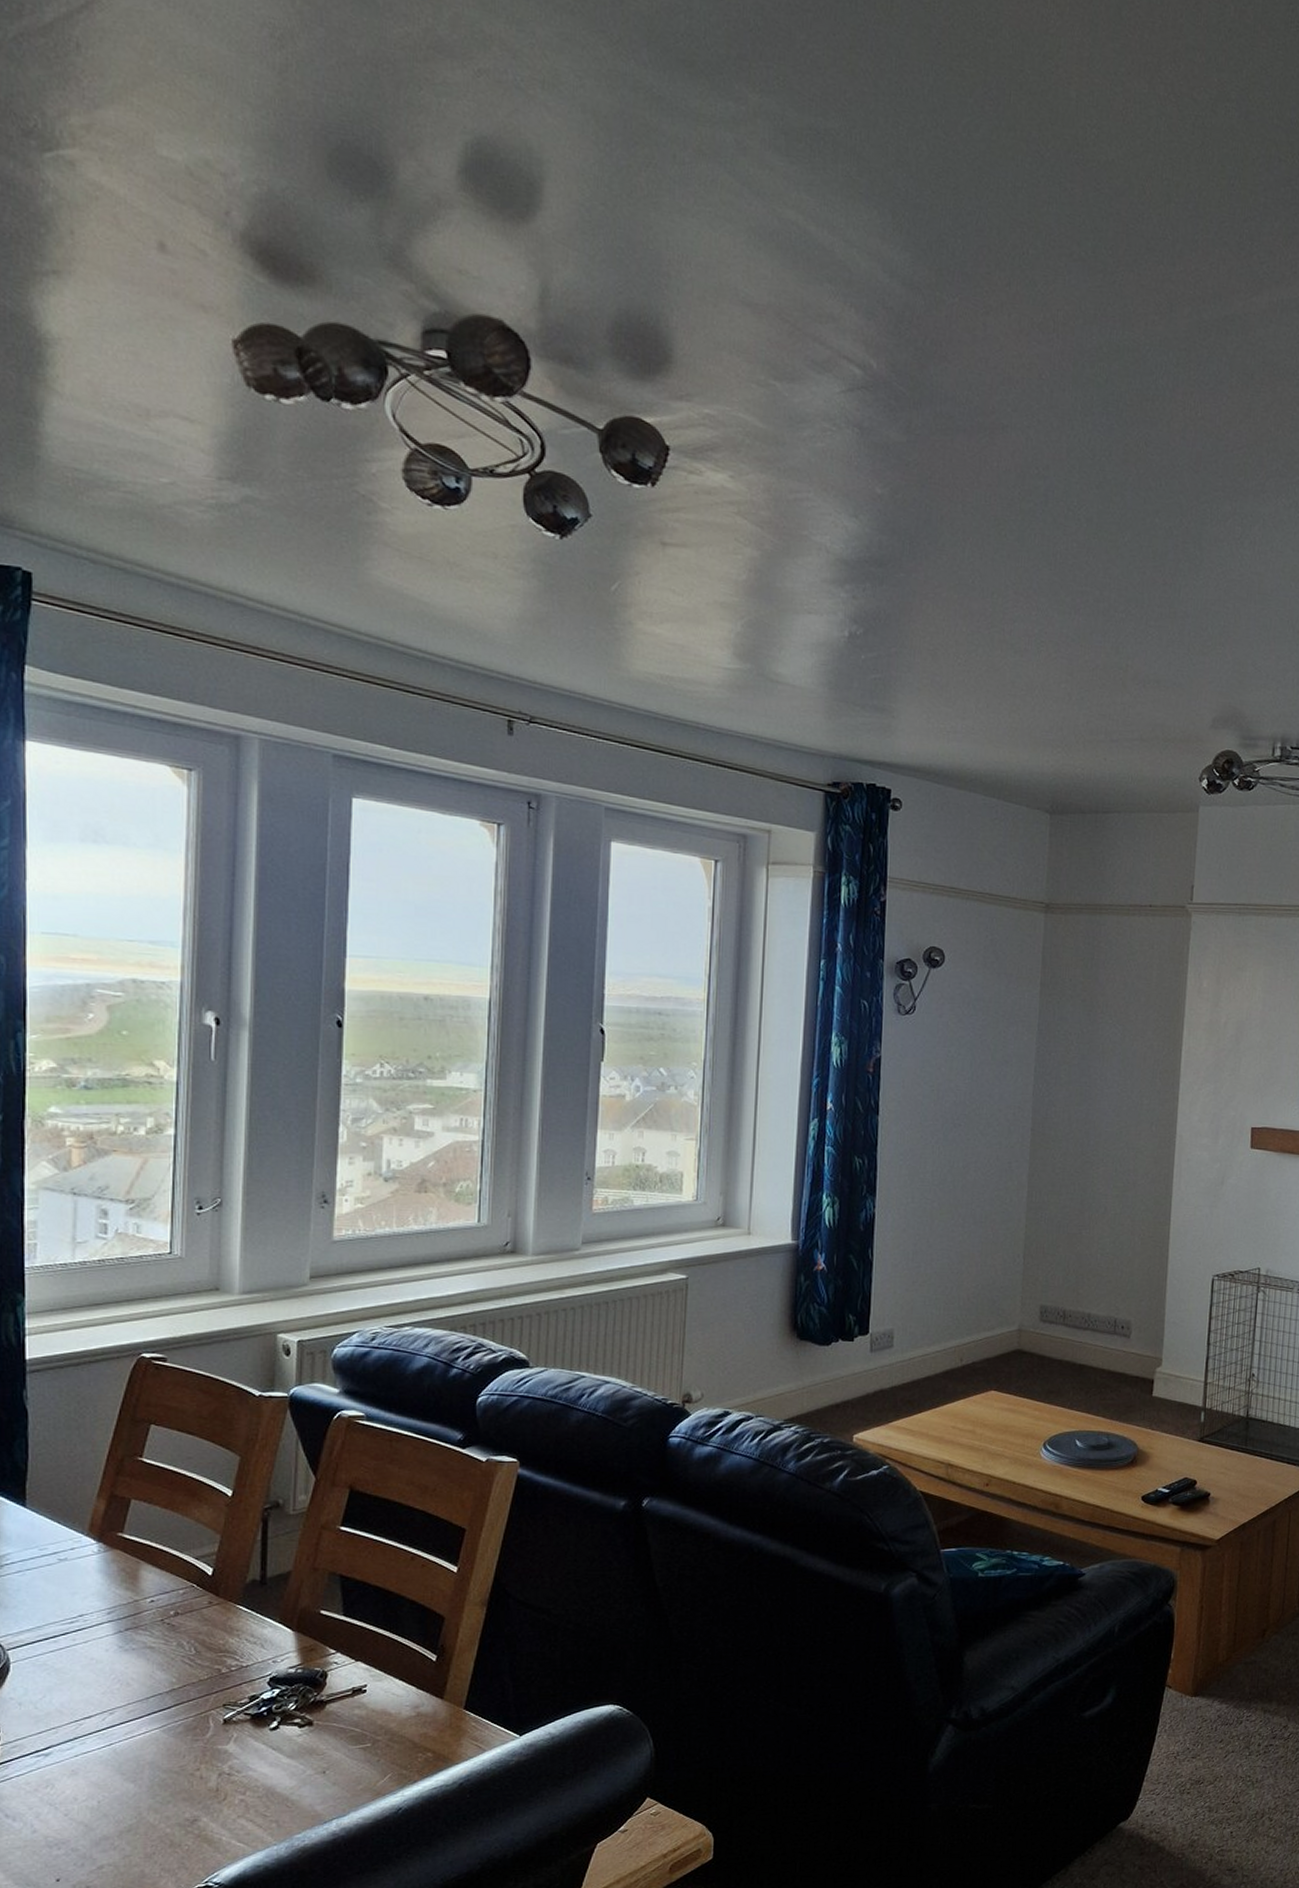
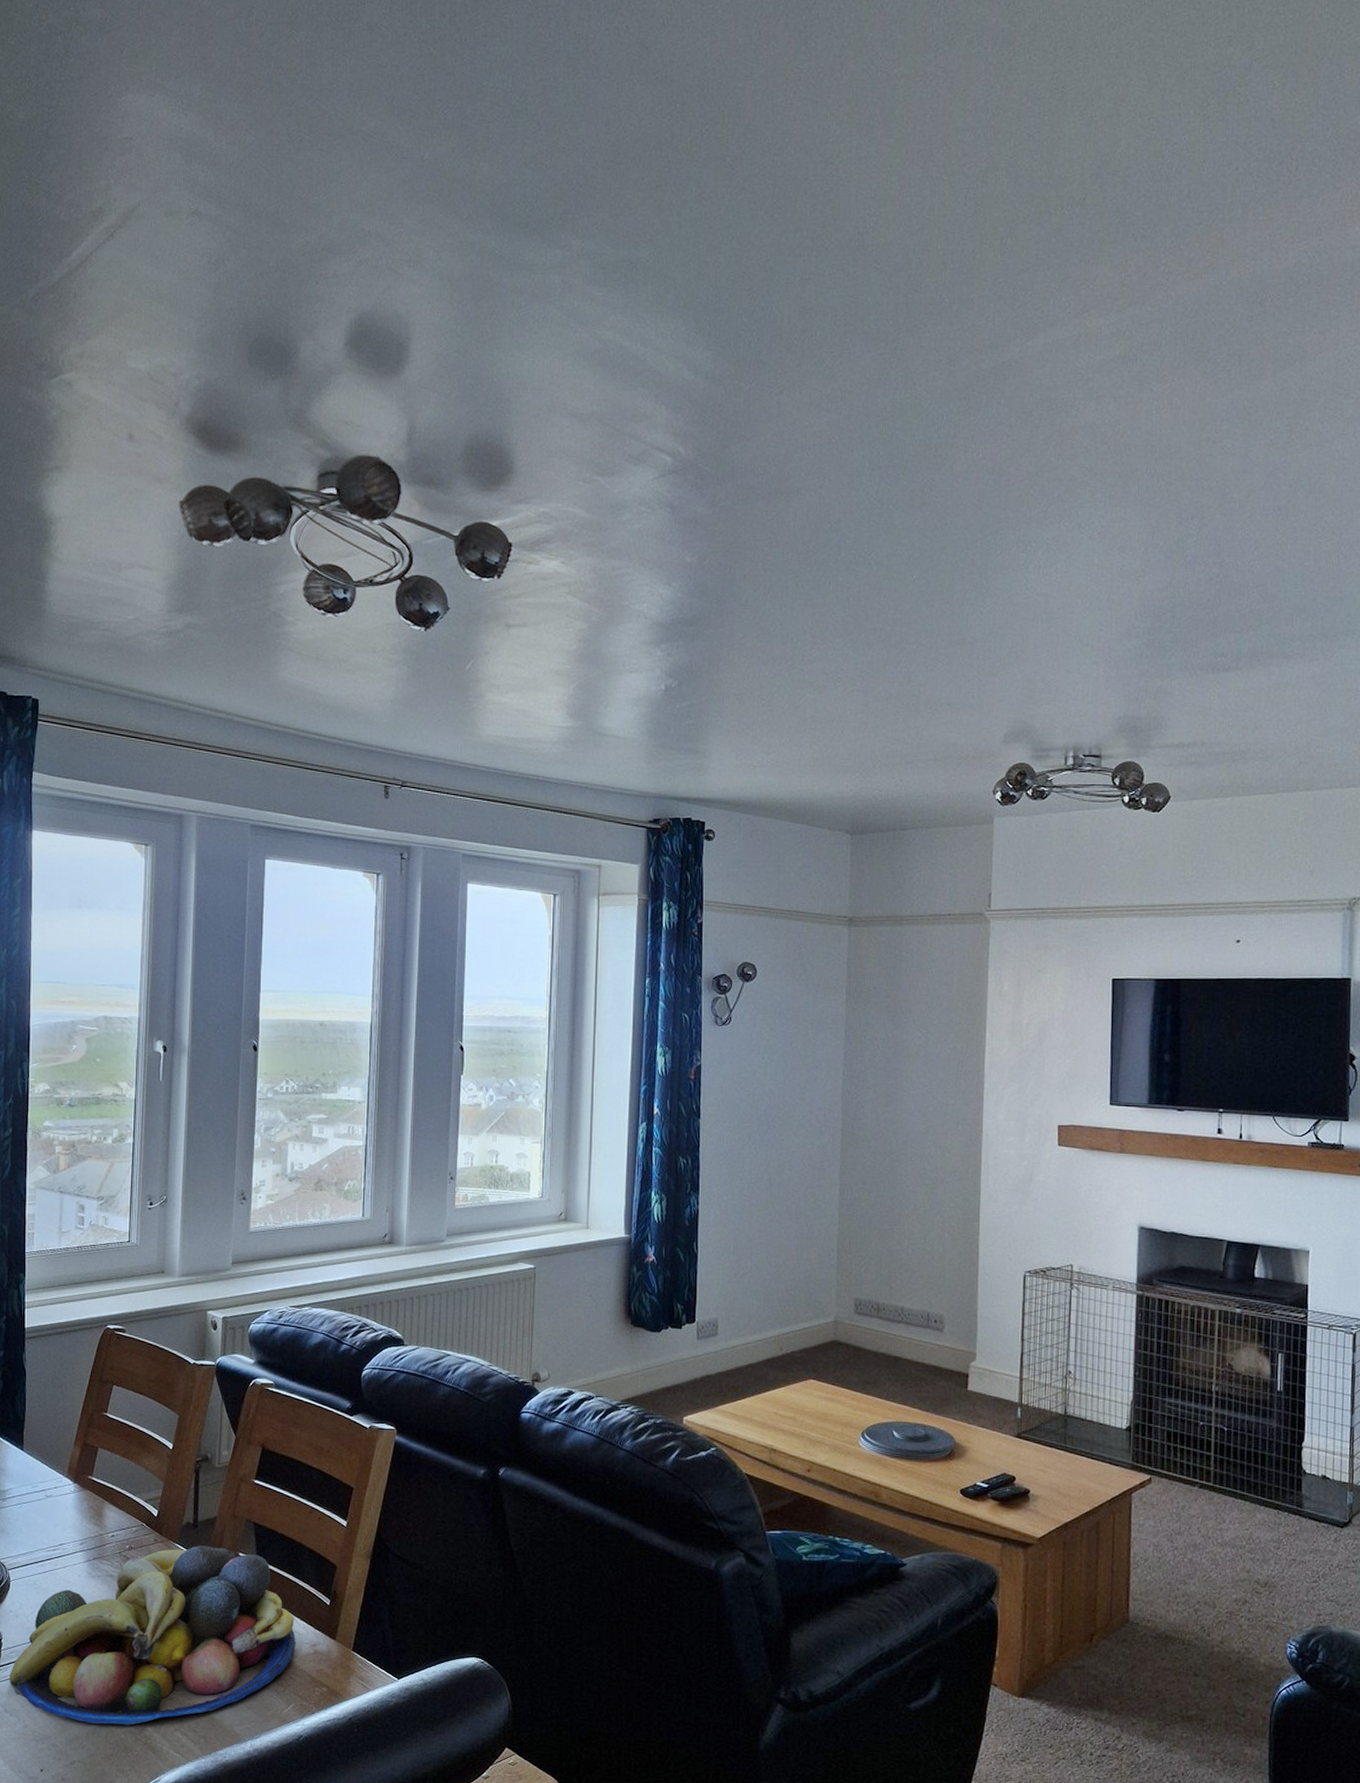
fruit bowl: none [10,1605,394,1821] -> present [9,1545,296,1725]

